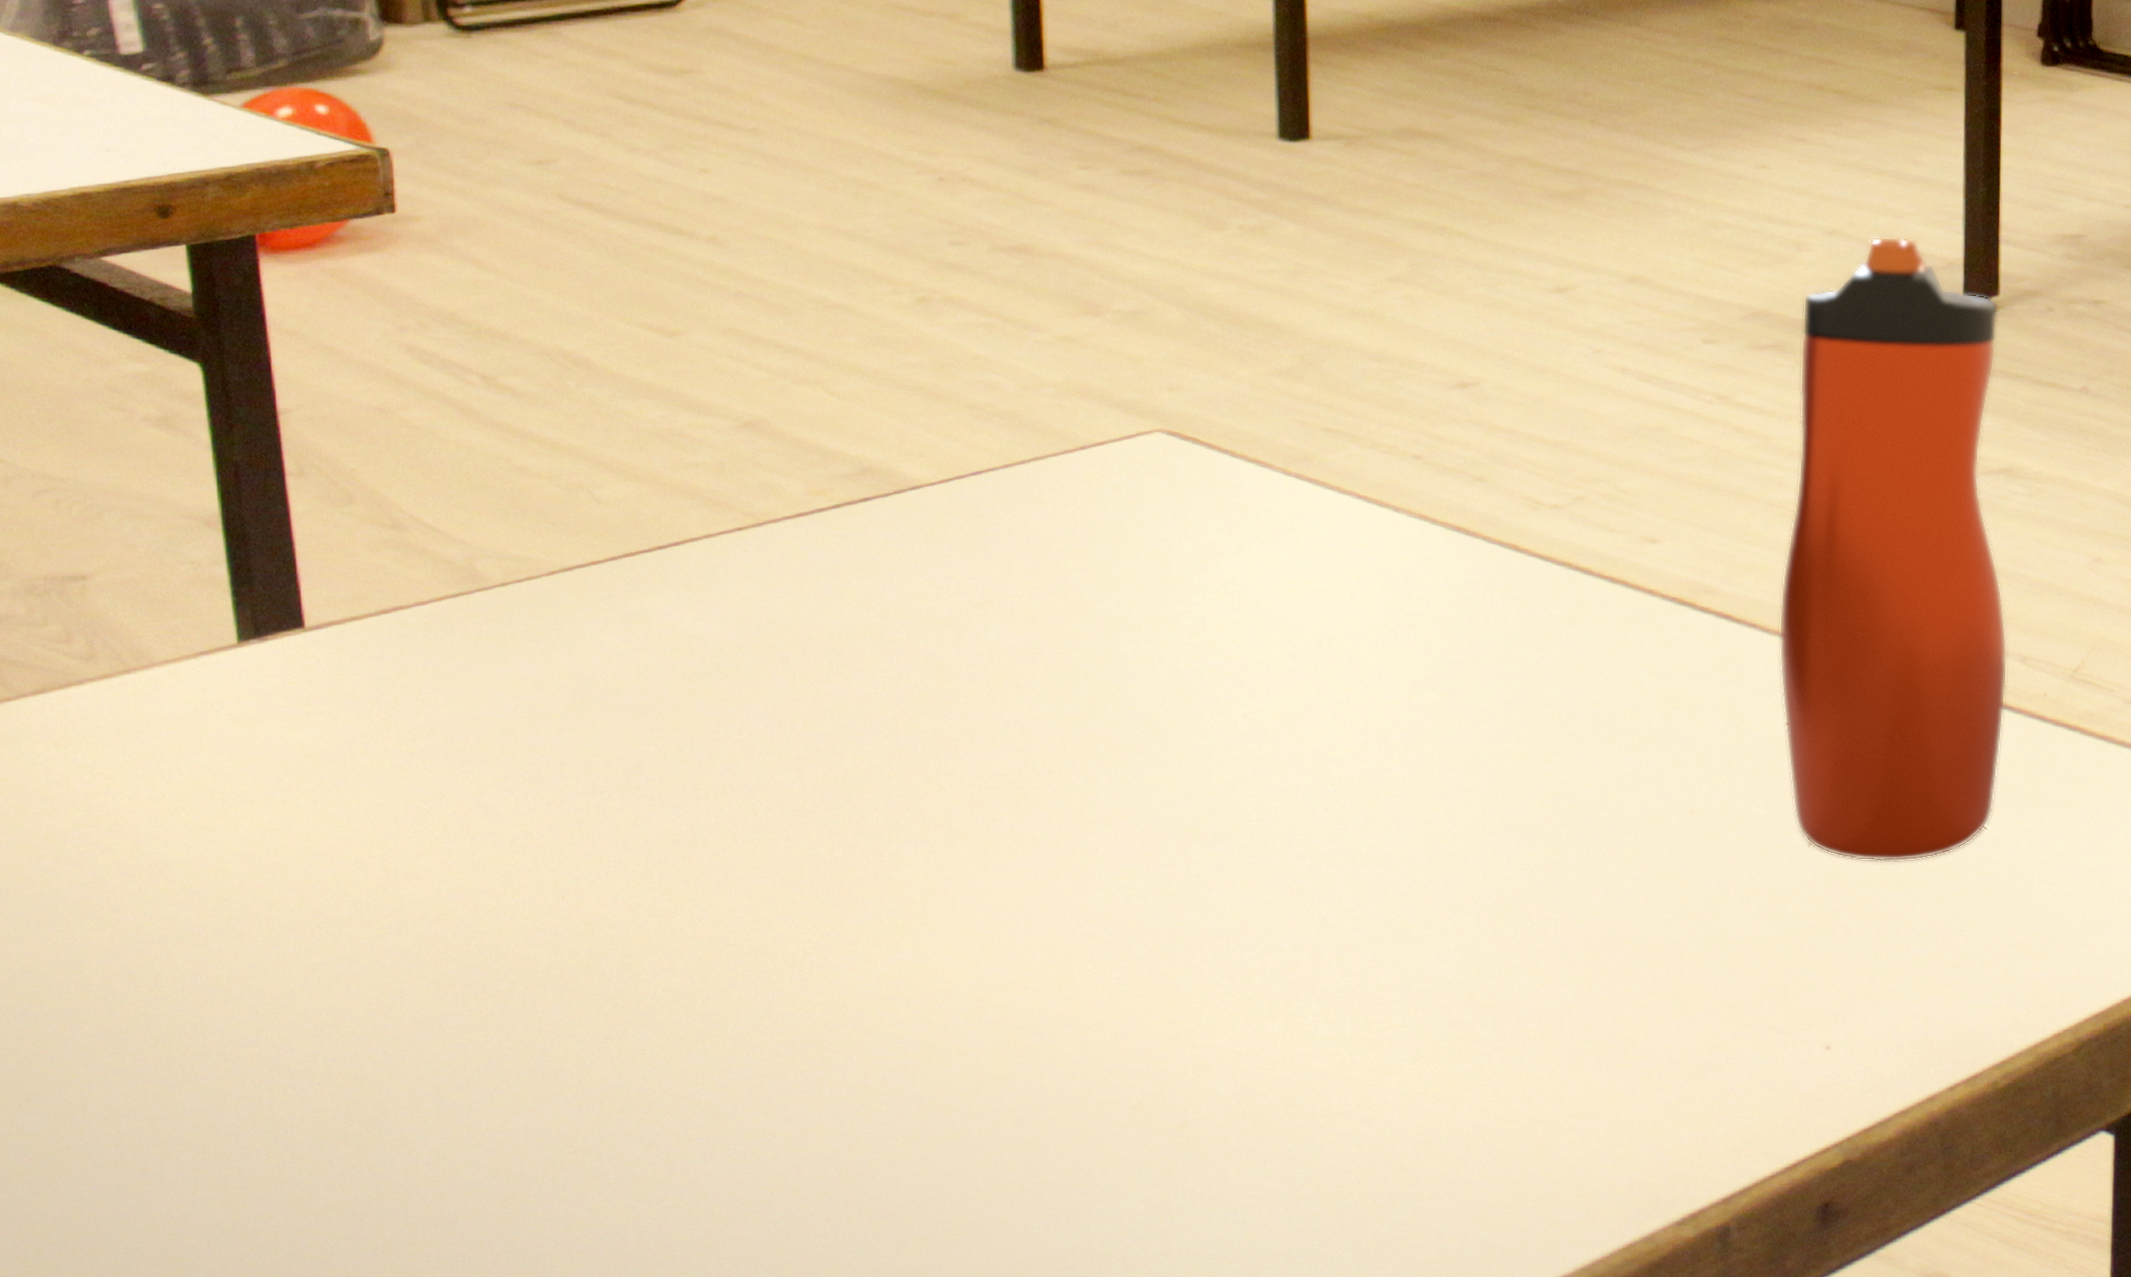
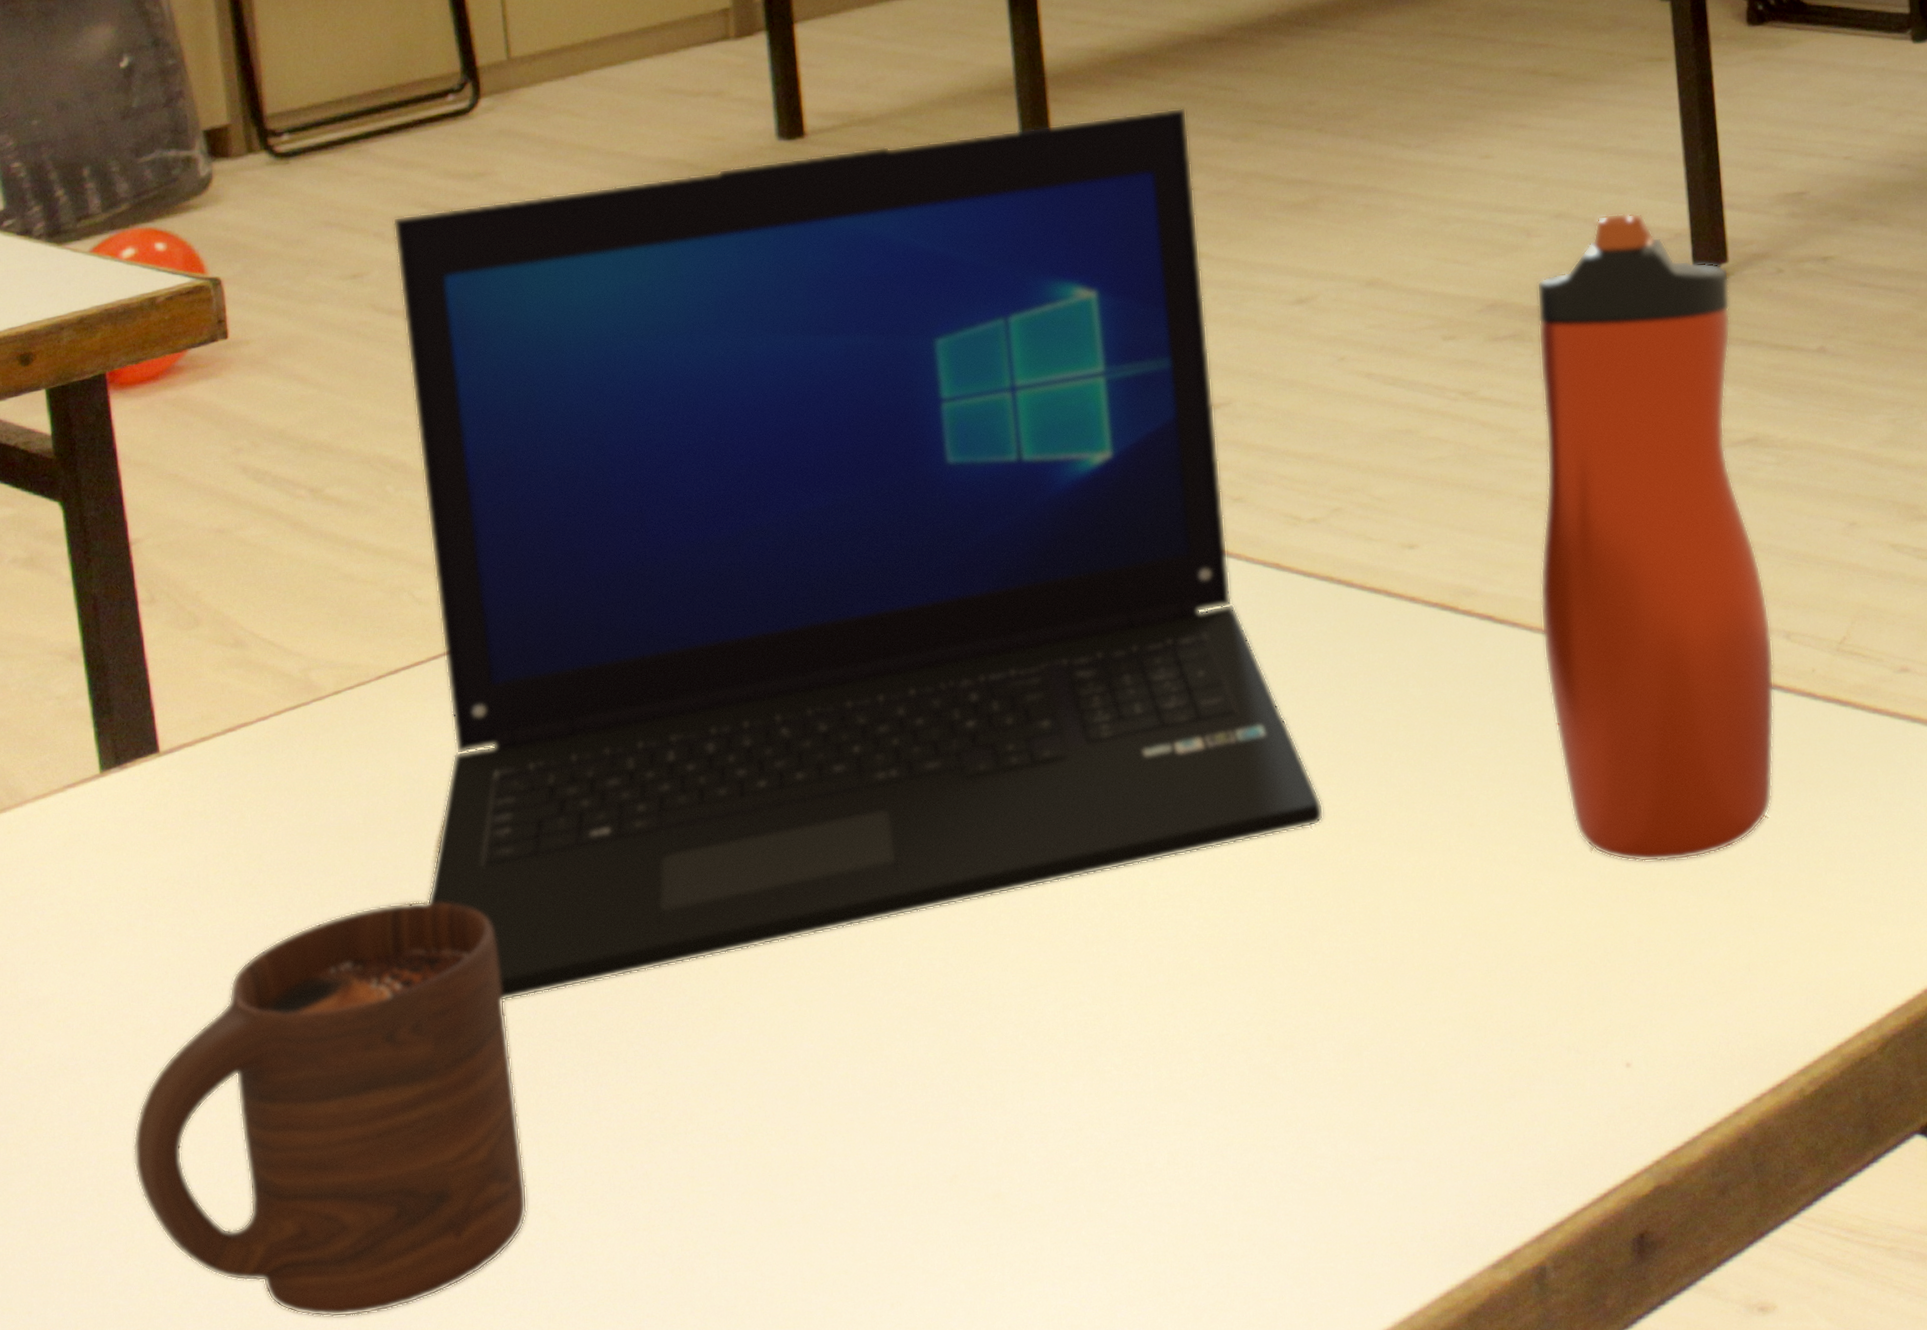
cup: none [264,798,690,1195] -> present [133,900,528,1318]
laptop: none [585,83,1543,903] -> present [392,108,1324,1002]

